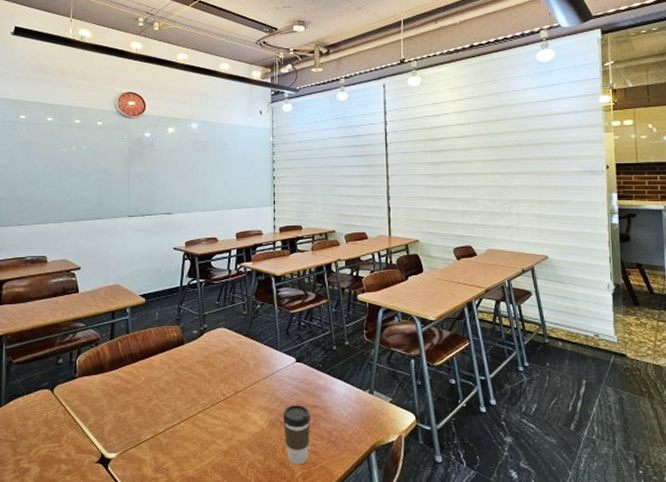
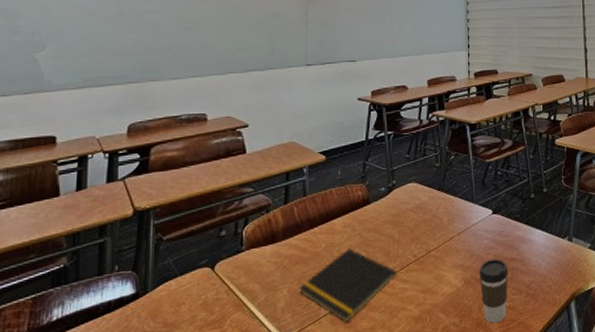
notepad: none [123,383,208,450] -> present [299,248,397,324]

